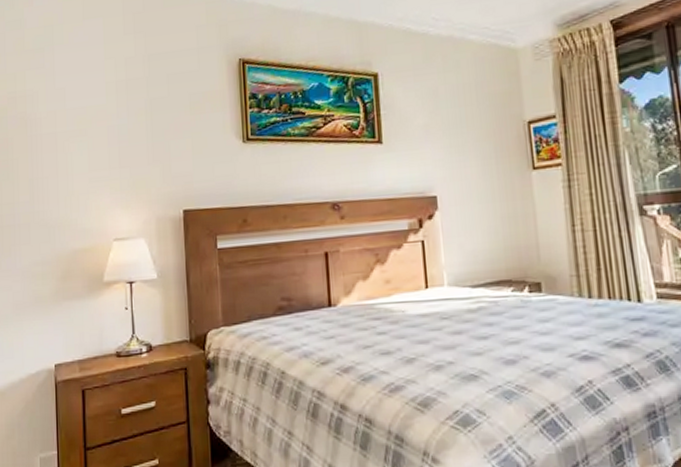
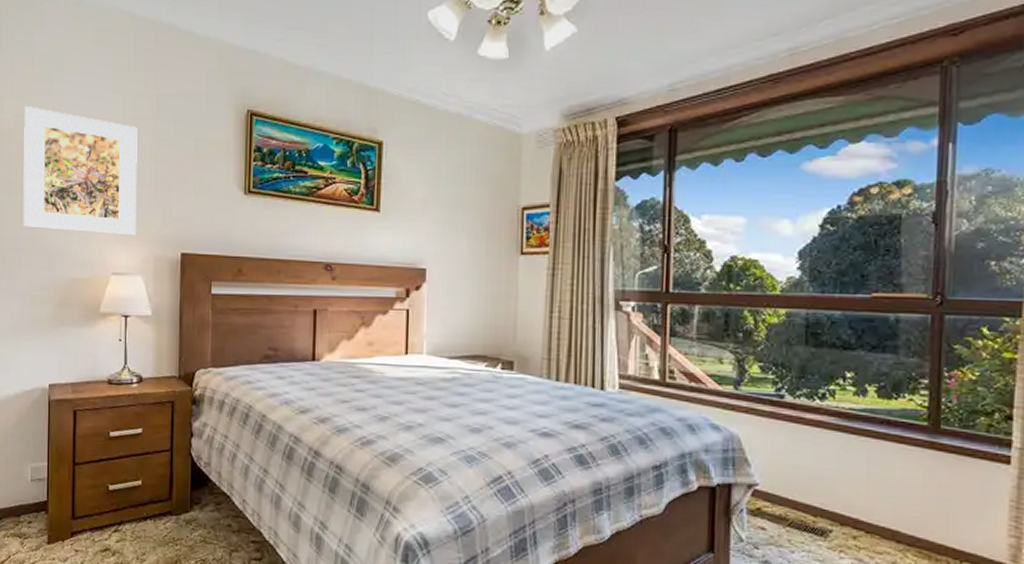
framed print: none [18,82,136,203] -> present [23,106,138,236]

